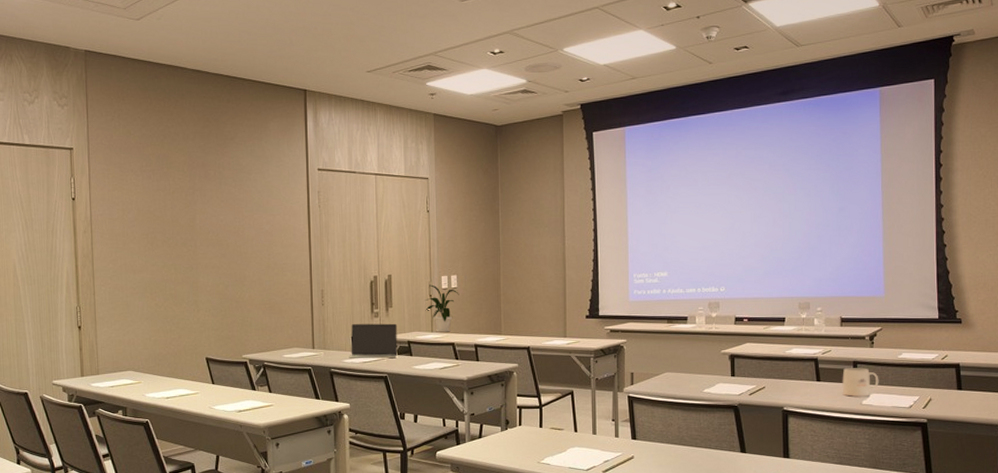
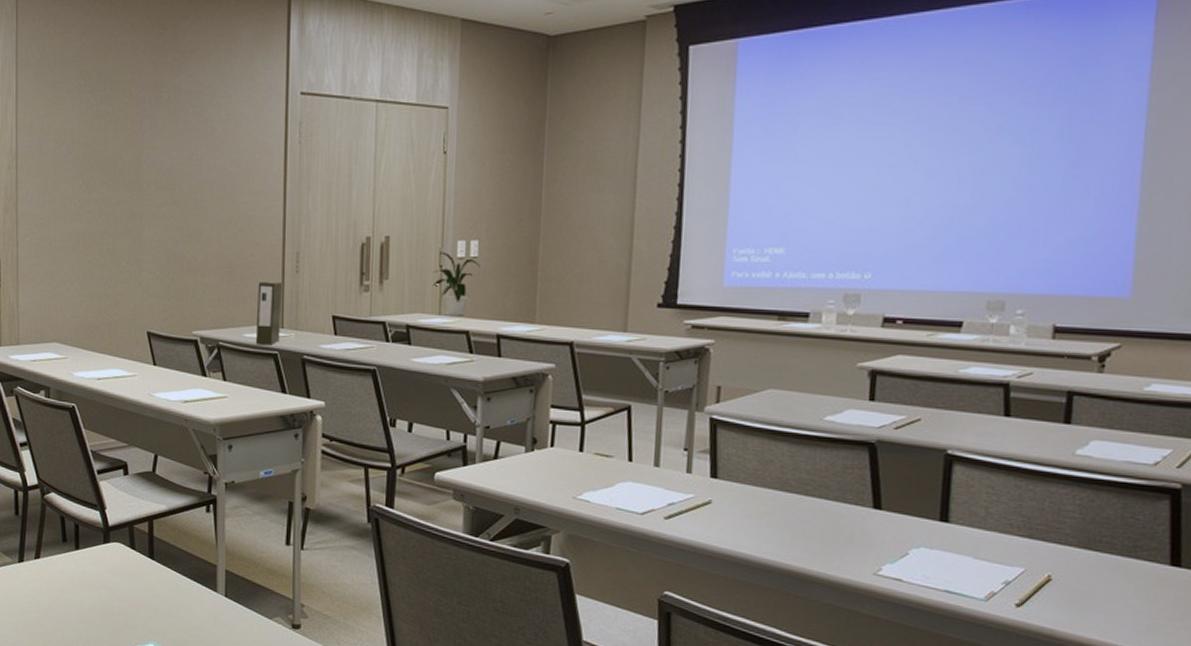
binder: none [293,314,312,363] -> present [255,282,283,346]
laptop: present [349,323,398,359] -> none [327,299,393,347]
mug: present [842,368,879,397] -> none [1044,400,1108,444]

